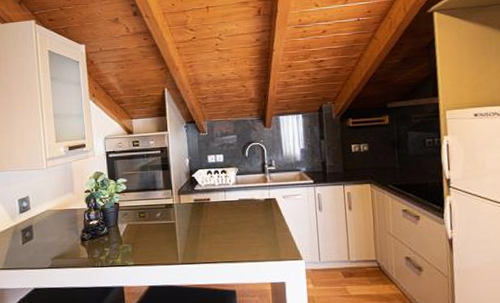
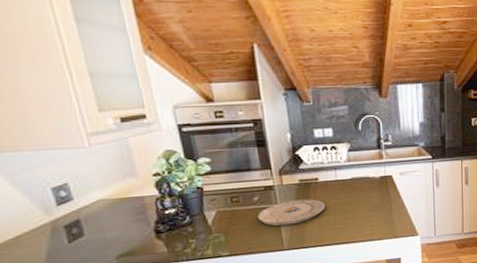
plate: none [158,217,216,241] -> present [256,199,326,226]

